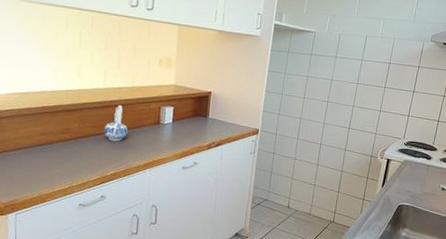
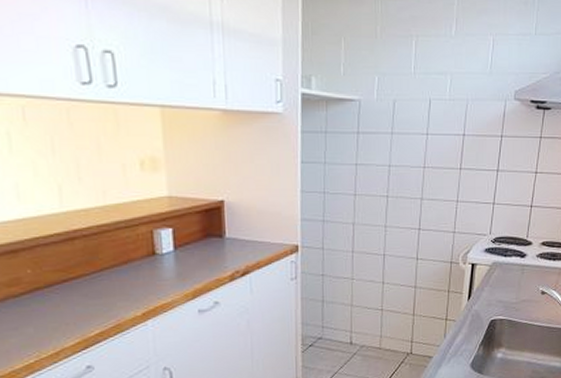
ceramic pitcher: present [104,105,128,142] -> none [73,234,111,288]

